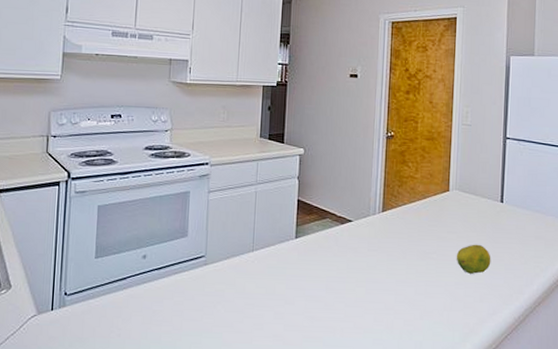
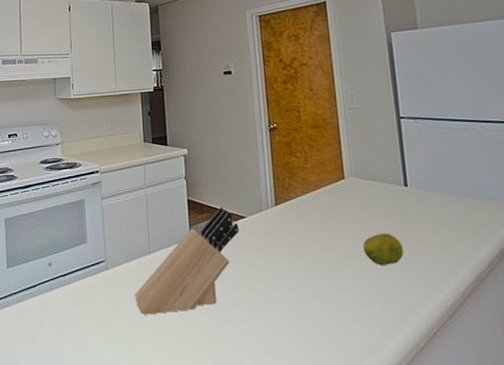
knife block: none [232,208,345,312] -> present [135,206,239,315]

